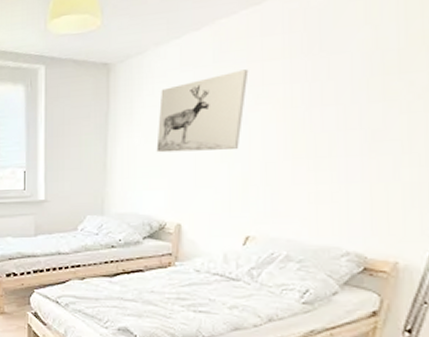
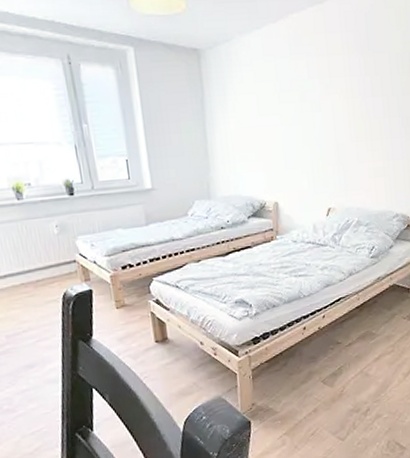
wall art: present [156,69,249,153] -> none [249,62,319,138]

